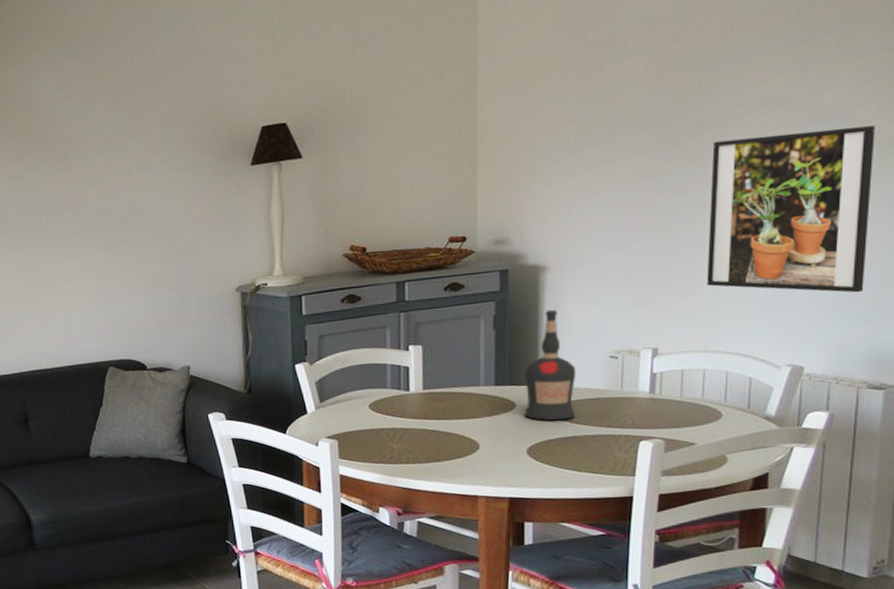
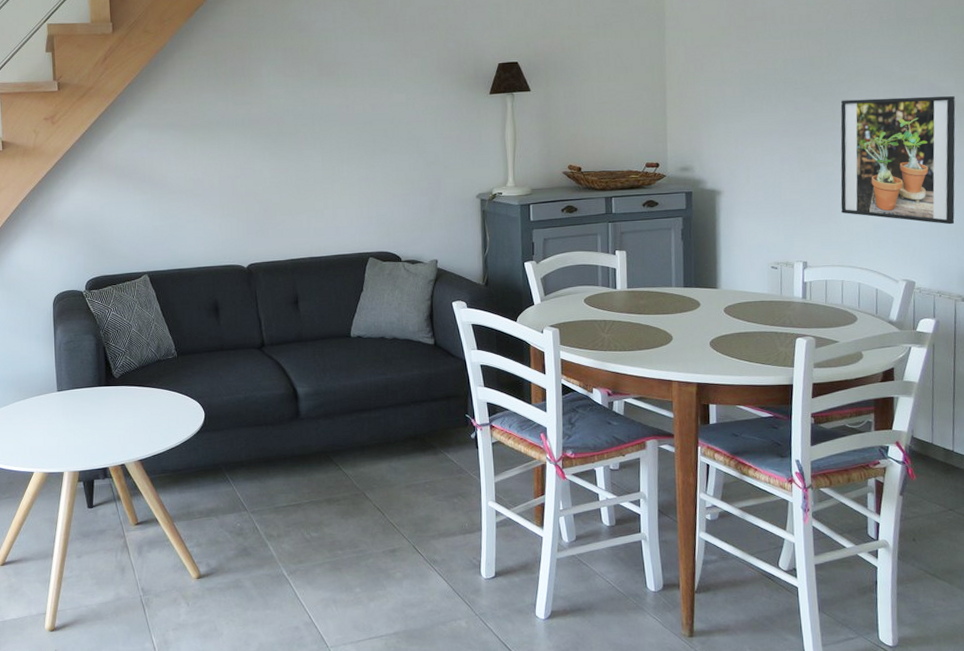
liquor bottle: present [524,309,577,421] -> none [707,226,746,319]

